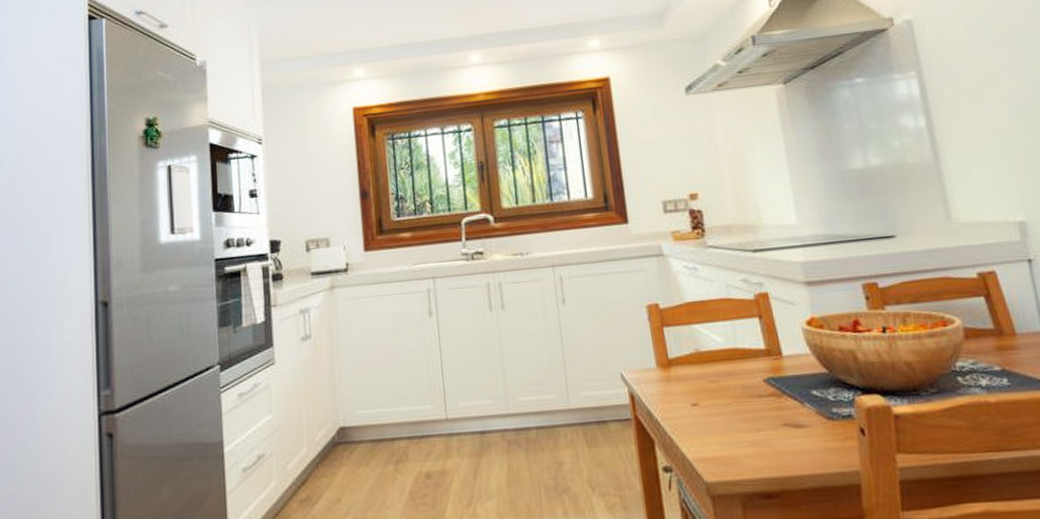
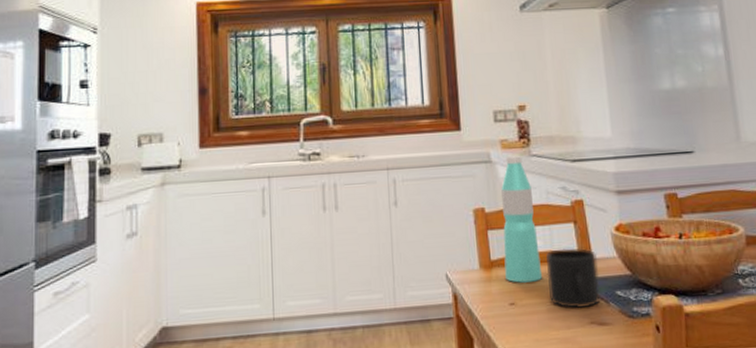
water bottle: none [675,248,727,383] -> present [501,156,543,283]
mug: none [729,344,794,410] -> present [546,247,601,309]

